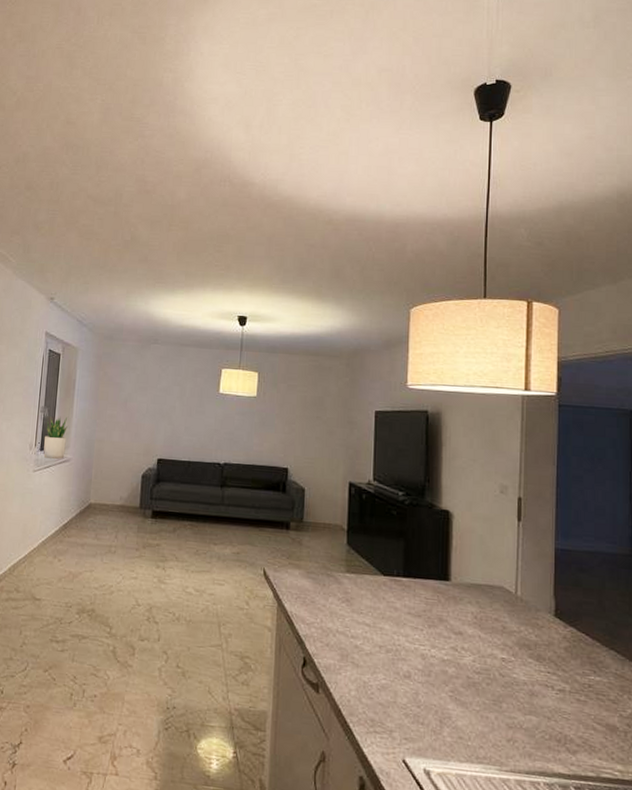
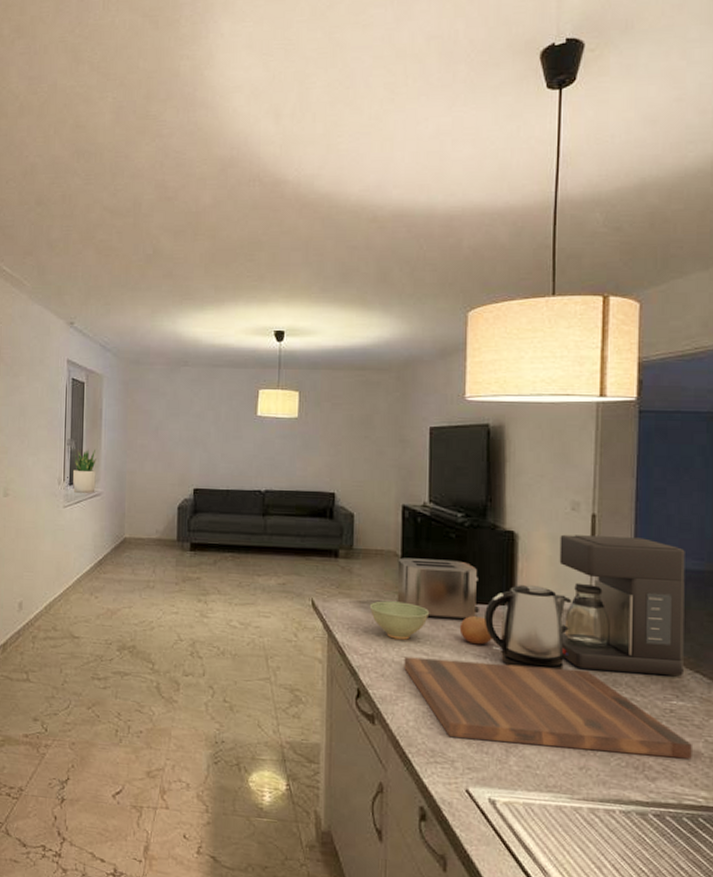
bowl: none [317,572,372,611] -> present [369,601,430,640]
toaster: none [342,532,417,593] -> present [397,557,479,620]
cutting board: none [347,627,608,734] -> present [404,656,692,760]
fruit: none [399,589,429,618] -> present [459,616,492,645]
kettle: none [421,561,496,644] -> present [483,584,566,670]
coffee maker: none [489,515,600,652] -> present [559,534,685,676]

